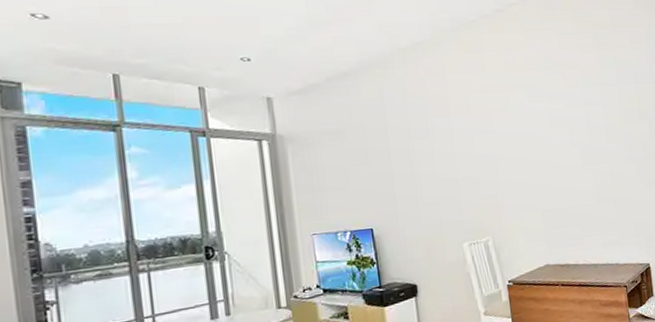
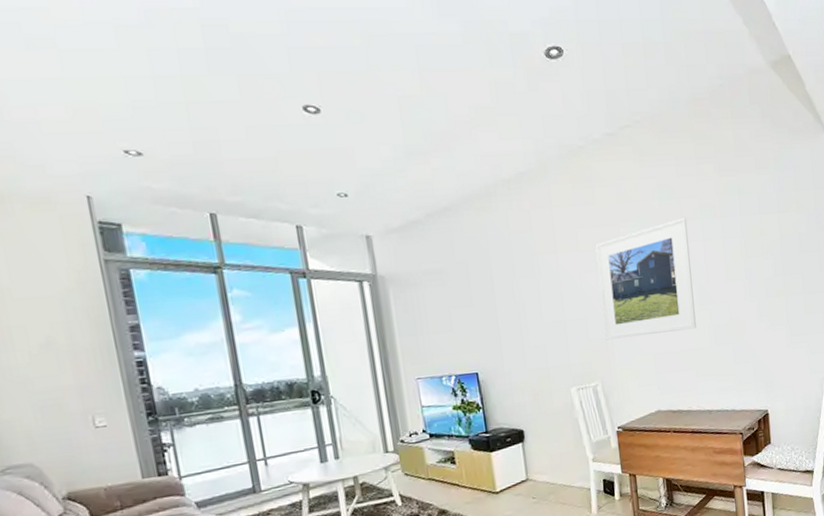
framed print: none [485,85,581,198] -> present [595,216,696,340]

